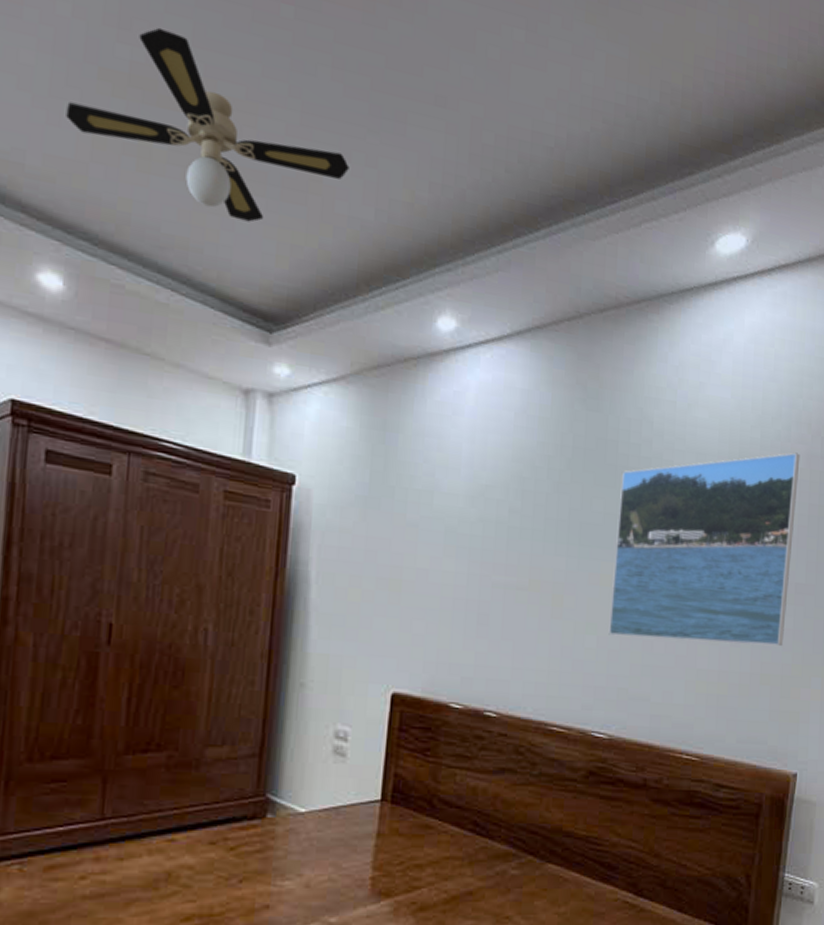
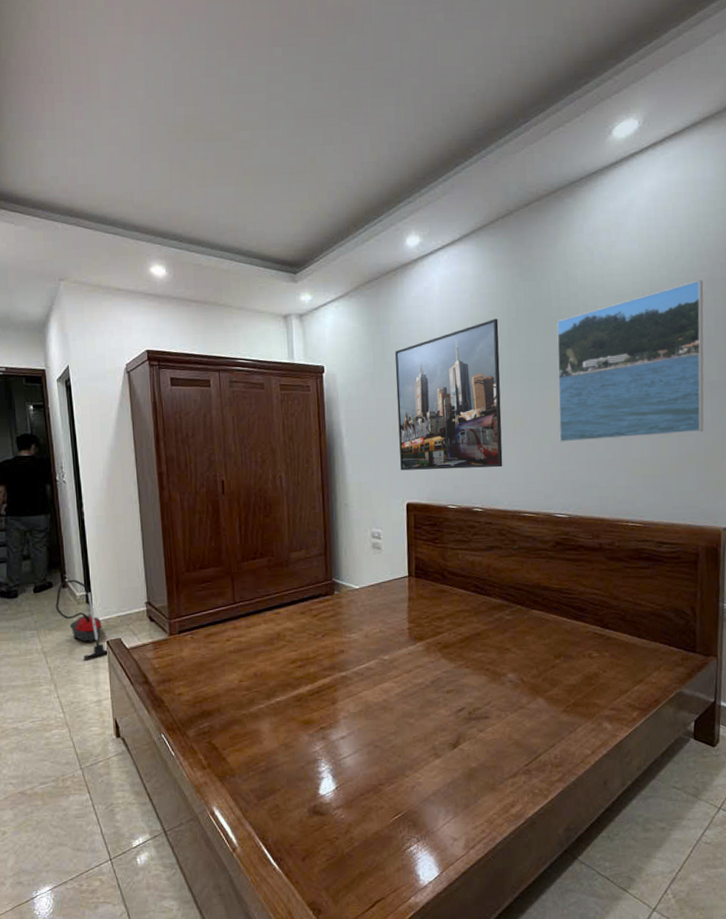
ceiling fan: present [66,27,349,222] -> none [152,88,332,203]
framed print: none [388,452,548,659] -> present [394,318,503,471]

